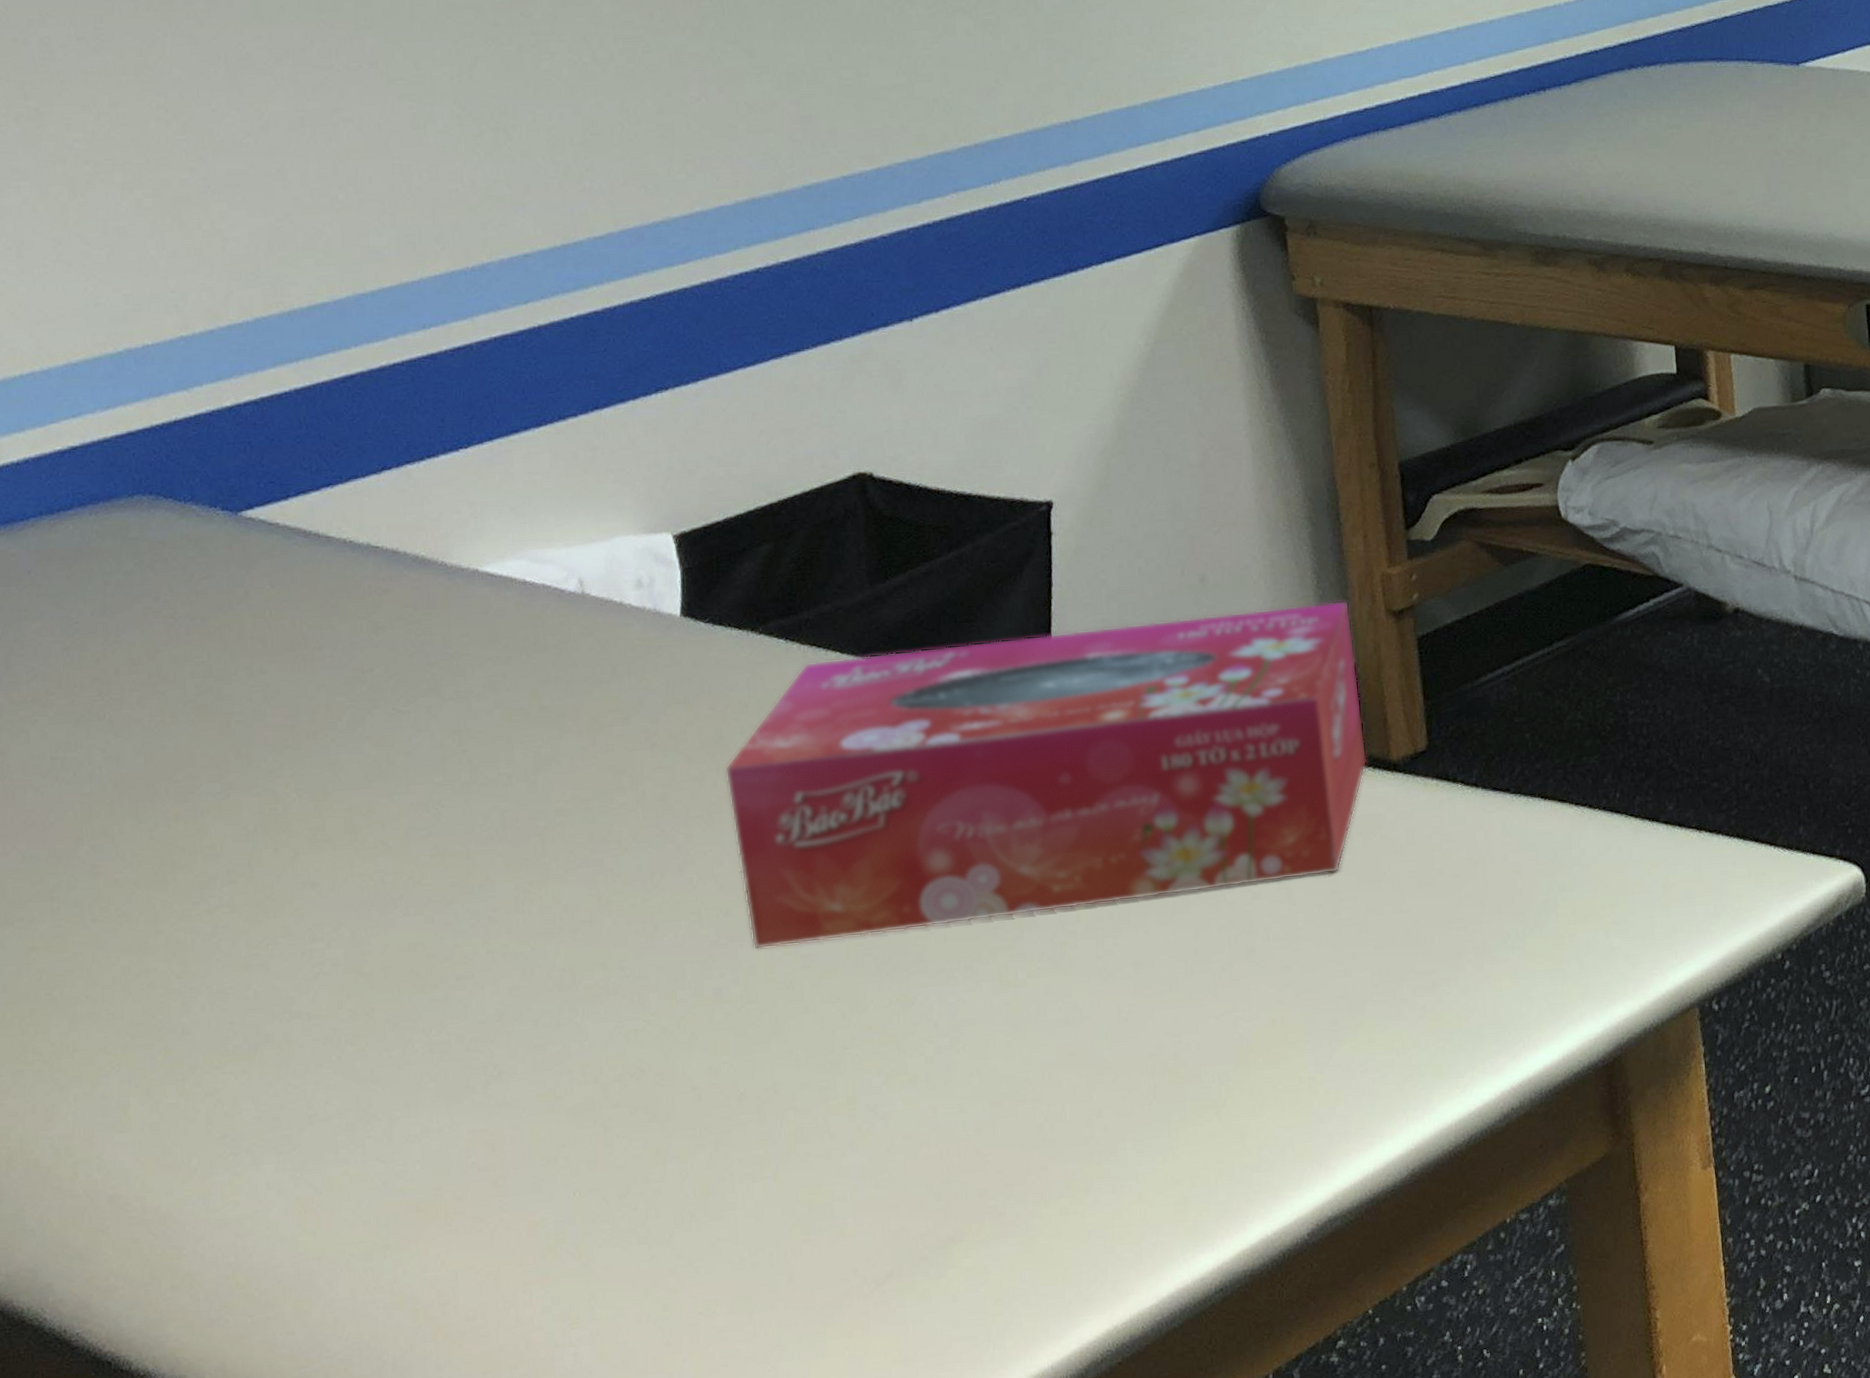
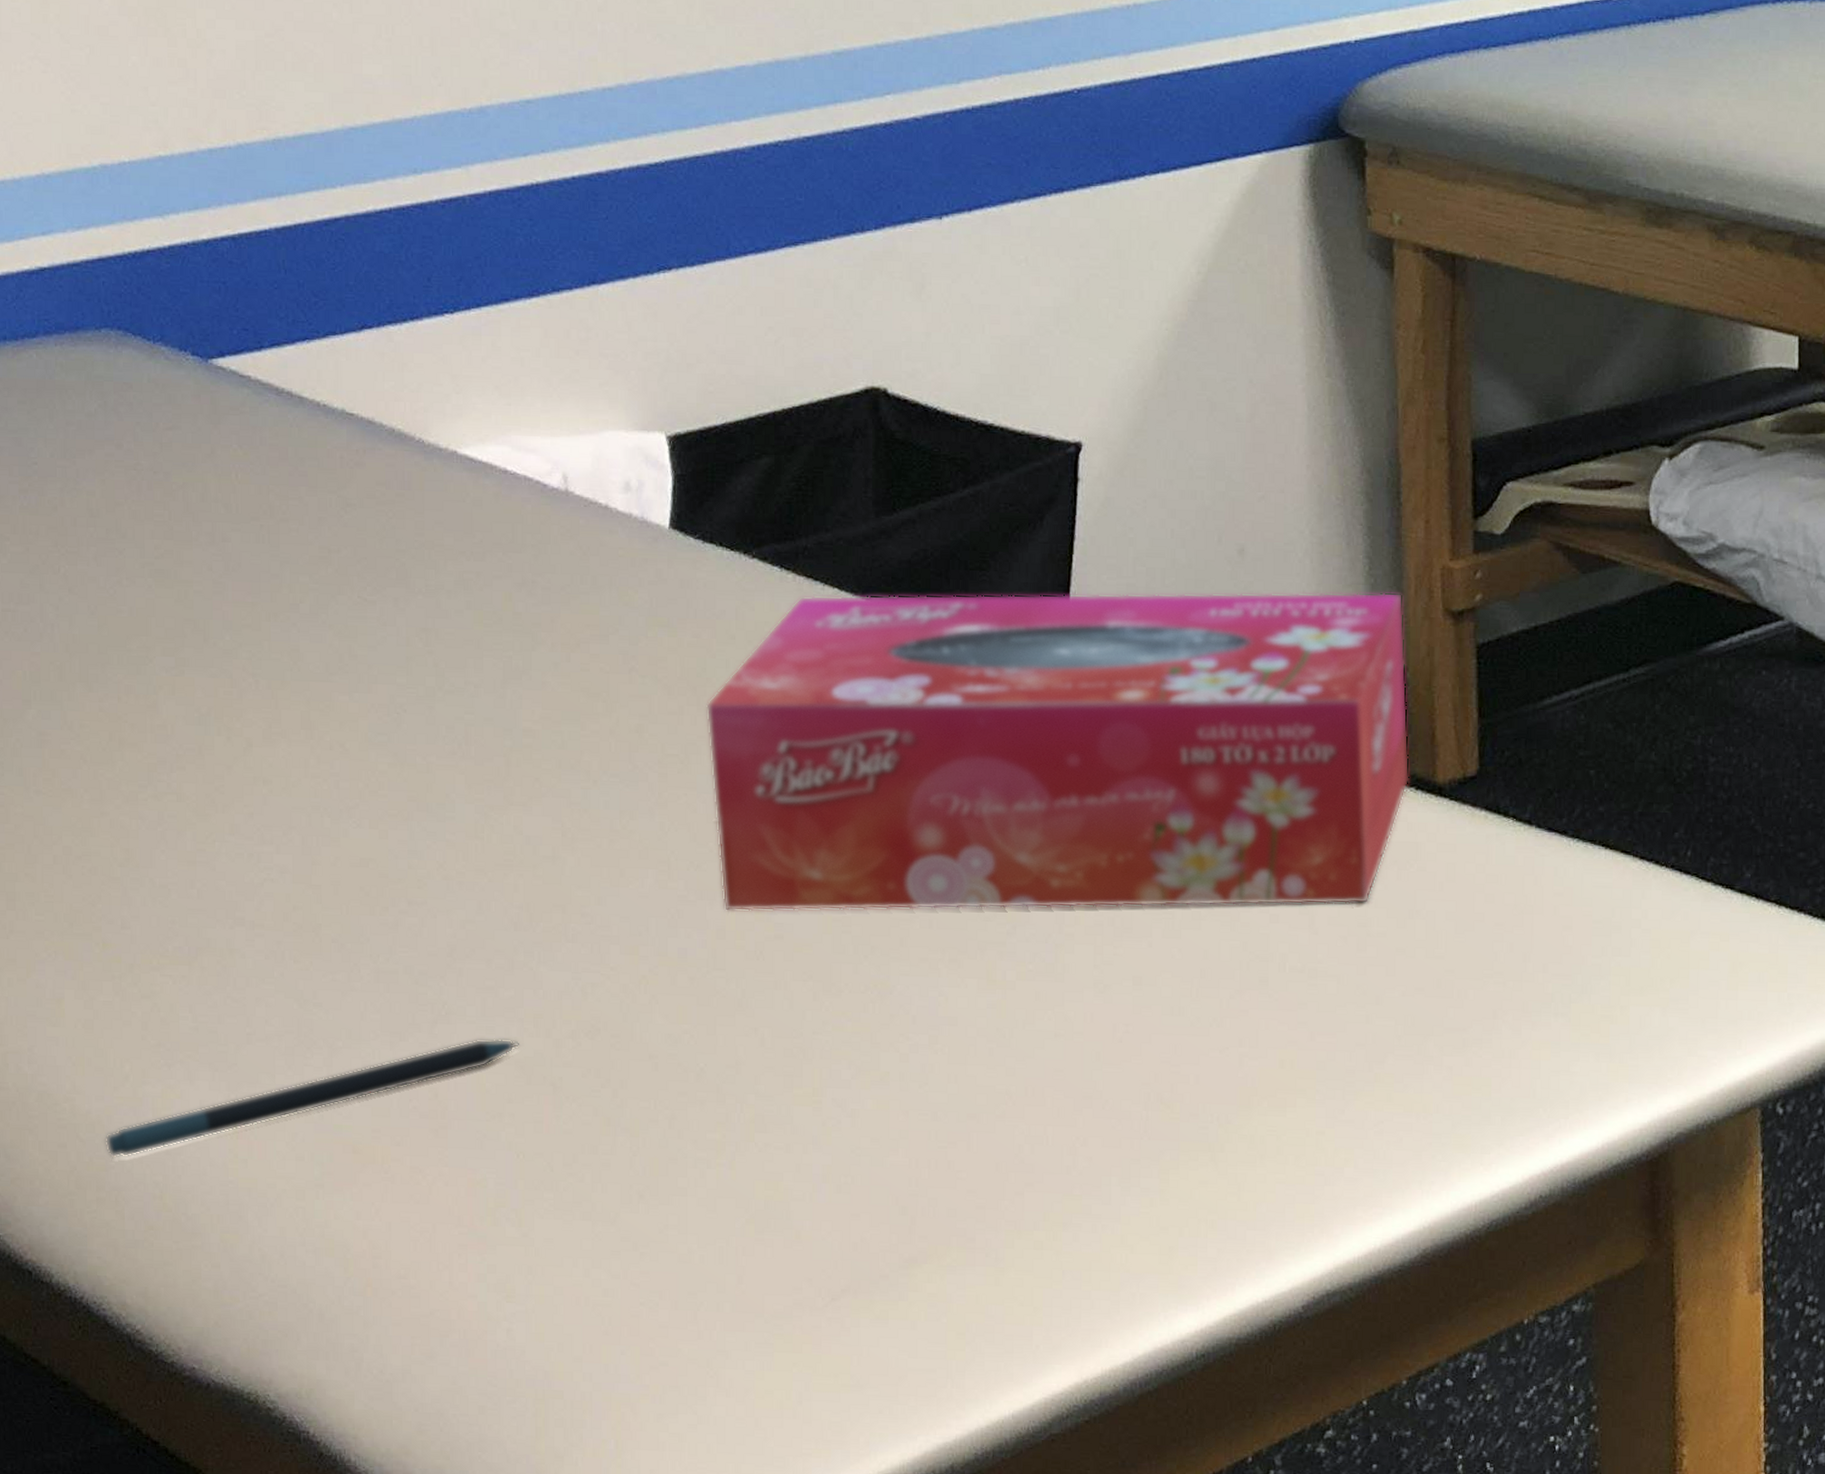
pen: none [176,1089,569,1246] -> present [105,1038,519,1158]

